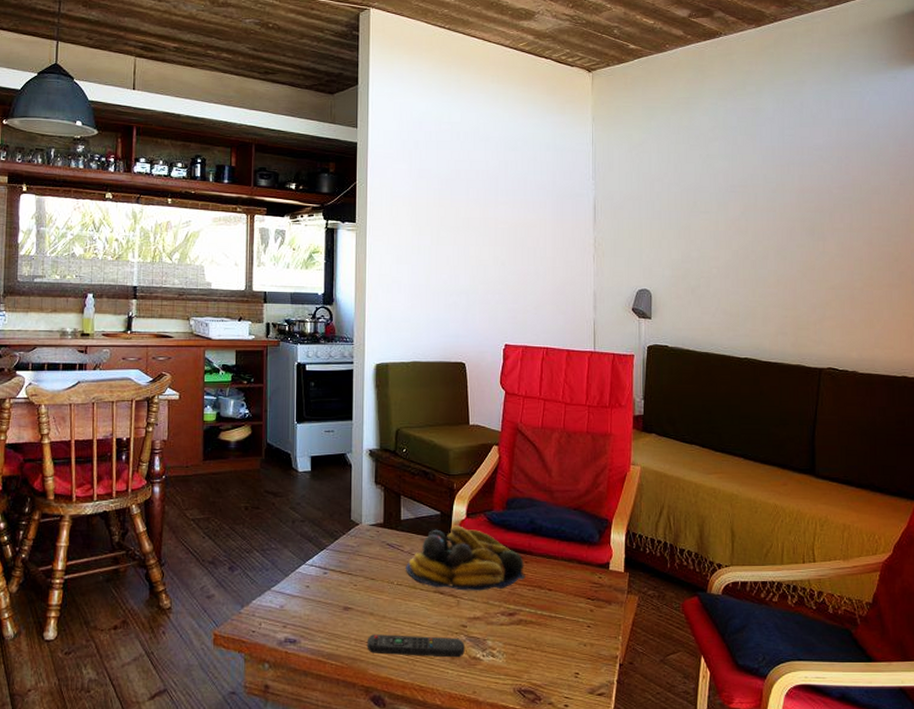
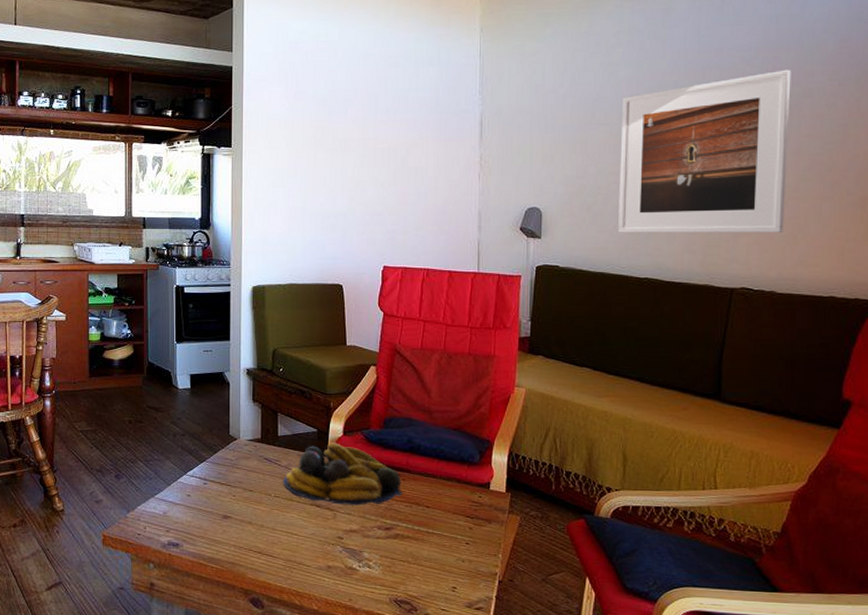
remote control: present [367,634,465,658] -> none [245,542,341,567]
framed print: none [719,168,862,317] -> present [618,69,791,233]

